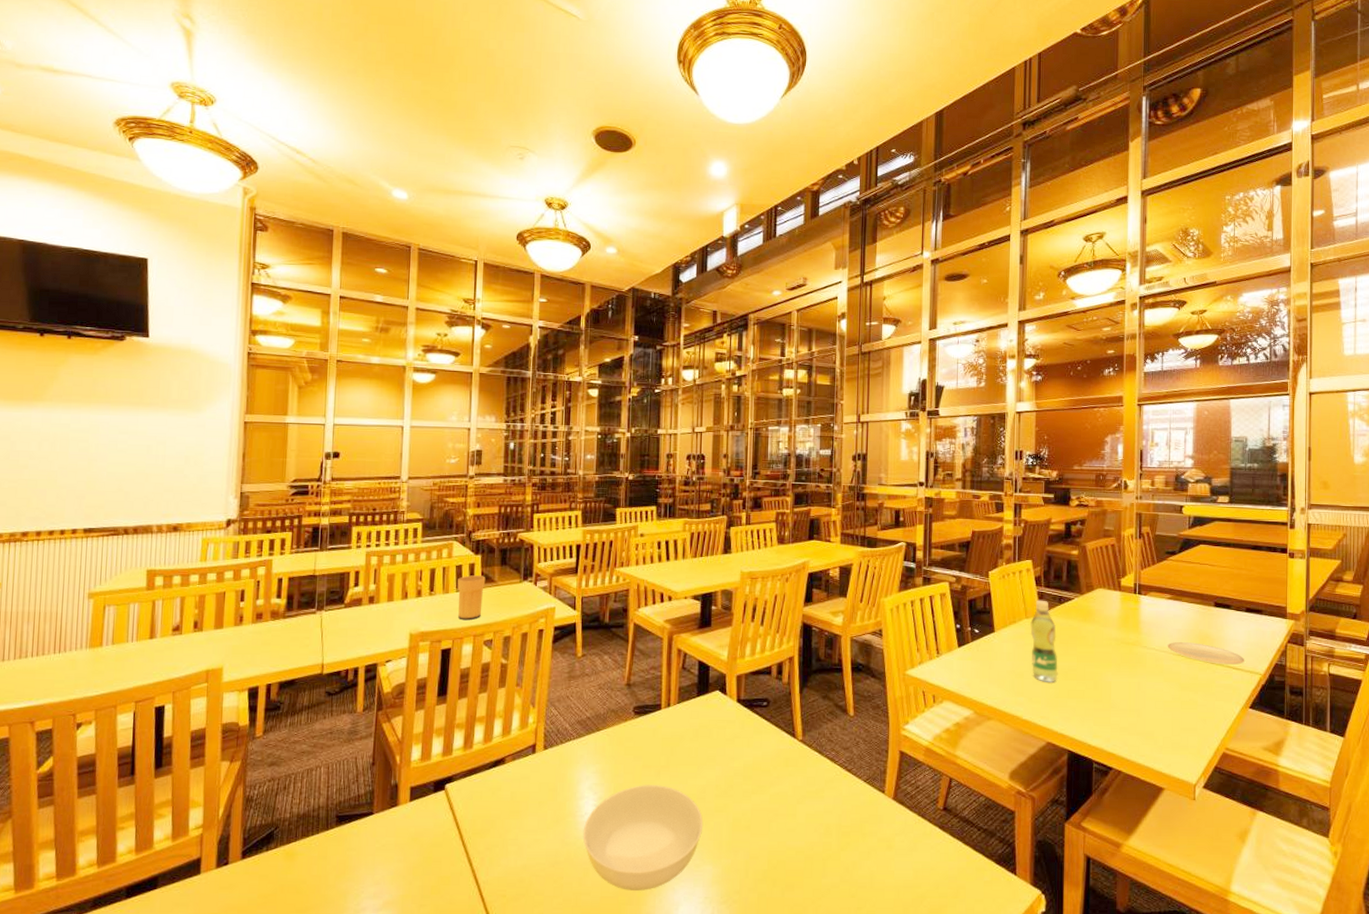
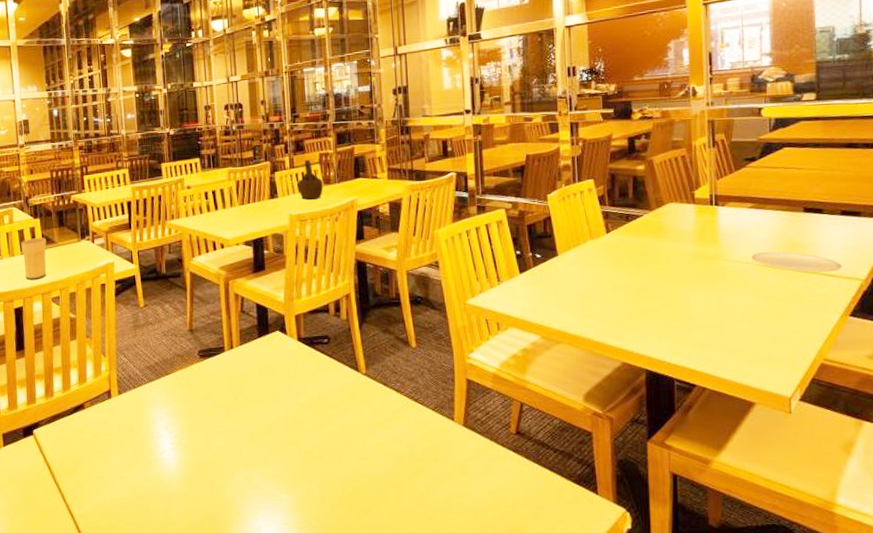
bowl: present [582,785,704,891] -> none [163,422,277,519]
teapot: none [751,517,778,558] -> present [297,159,324,200]
bottle: present [1030,600,1058,682] -> none [596,219,630,303]

